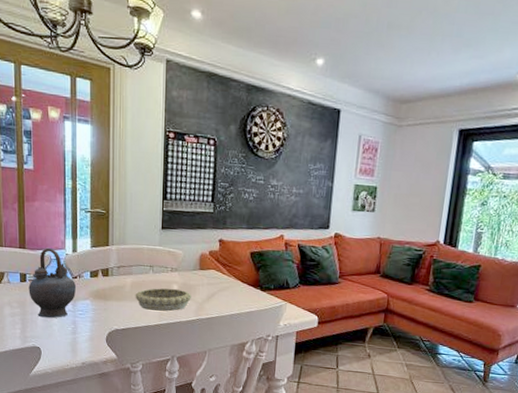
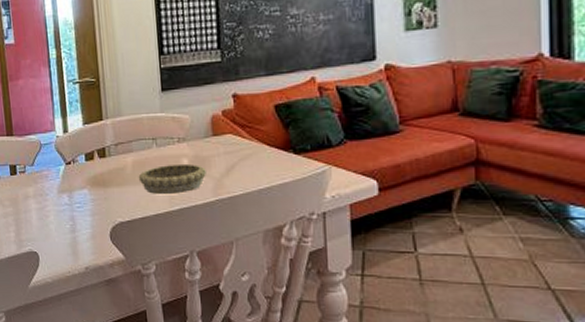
teapot: present [28,247,77,319] -> none [19,131,71,216]

